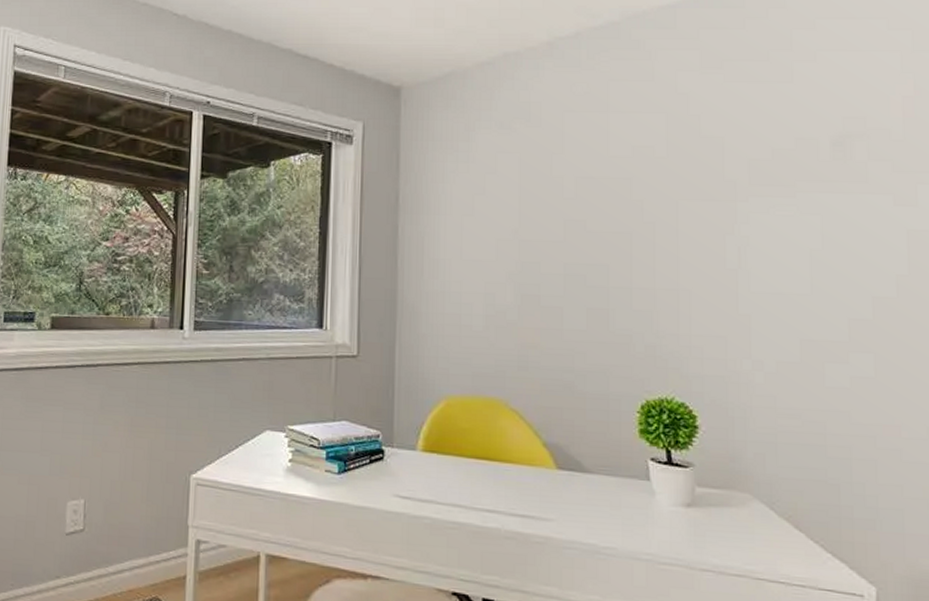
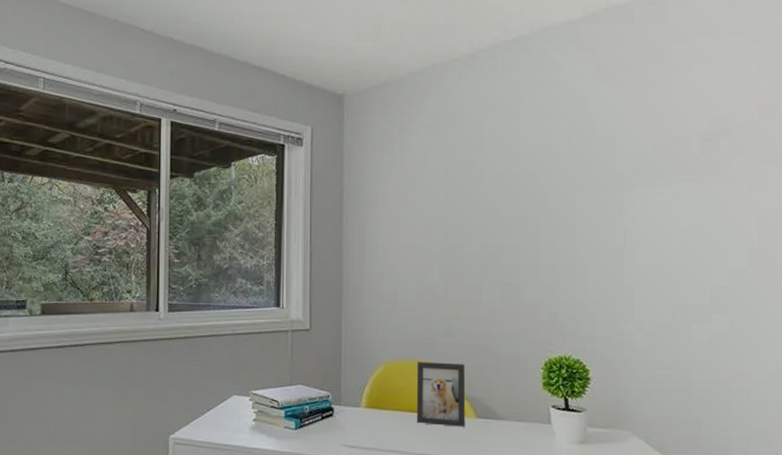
picture frame: none [483,399,544,480] -> present [416,362,466,427]

